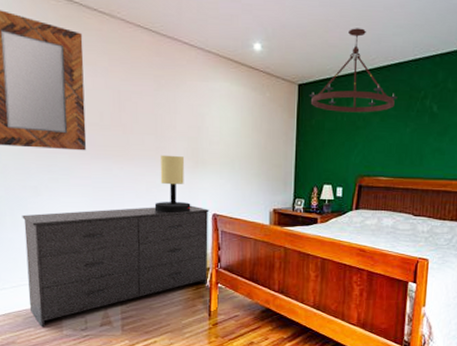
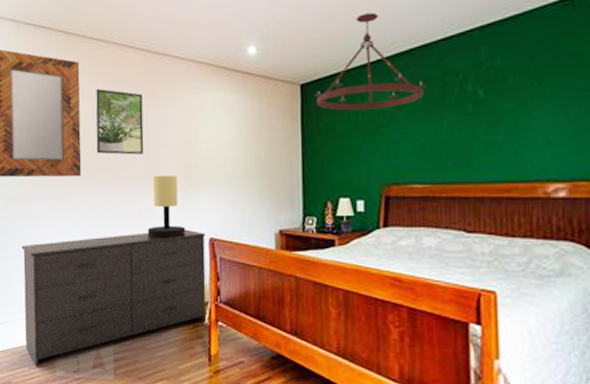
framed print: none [100,64,152,134] -> present [95,88,144,155]

